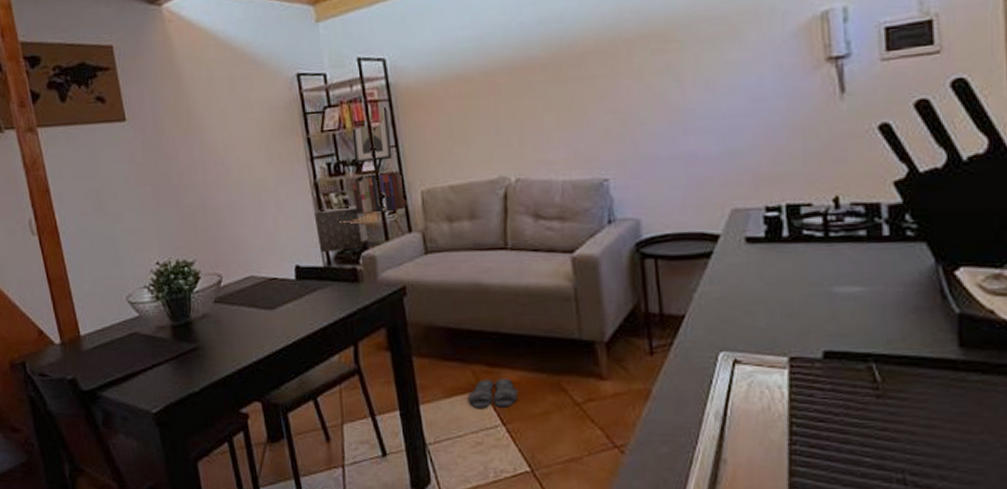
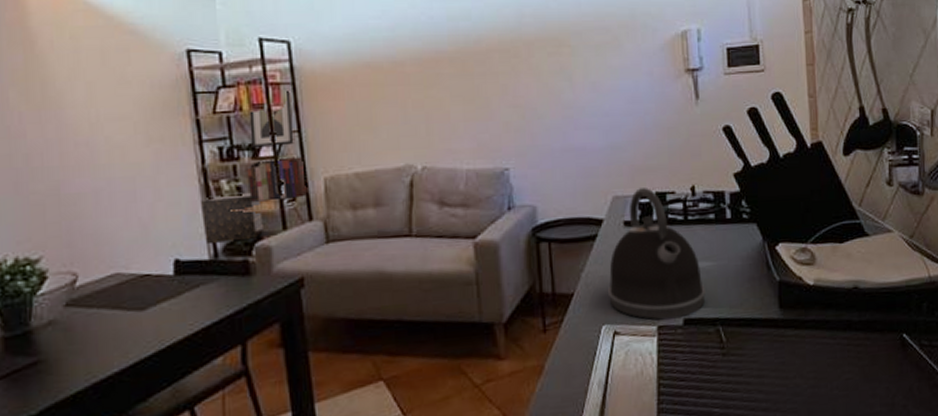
slippers: present [468,378,519,409] -> none [367,366,419,401]
kettle: none [727,199,853,351] -> present [608,188,705,320]

